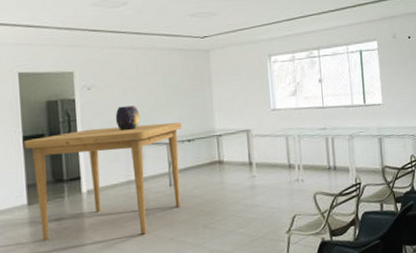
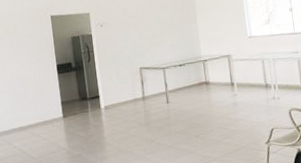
dining table: present [24,121,182,242] -> none [58,50,176,146]
decorative urn: present [115,105,140,131] -> none [122,38,141,59]

